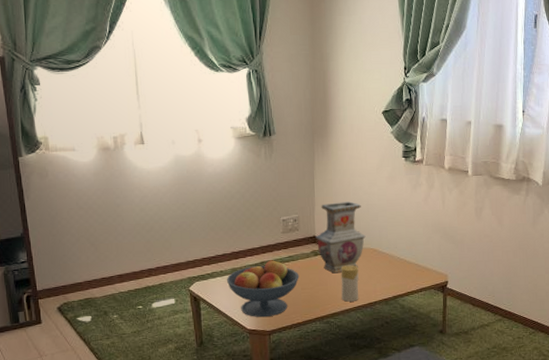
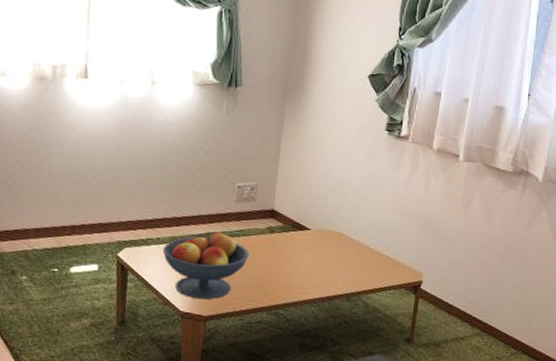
vase: present [316,201,366,274] -> none [274,173,333,257]
candle: present [341,265,359,302] -> none [296,248,320,293]

